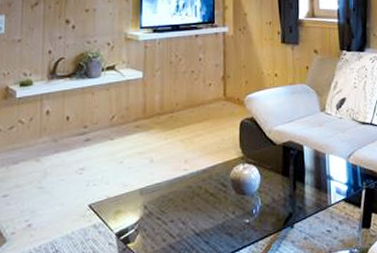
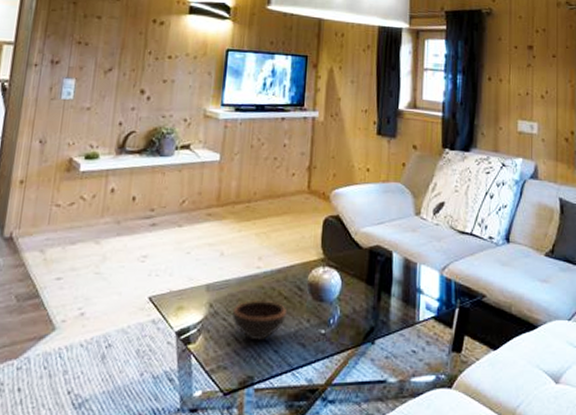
bowl: none [164,197,213,235] -> present [232,299,286,341]

